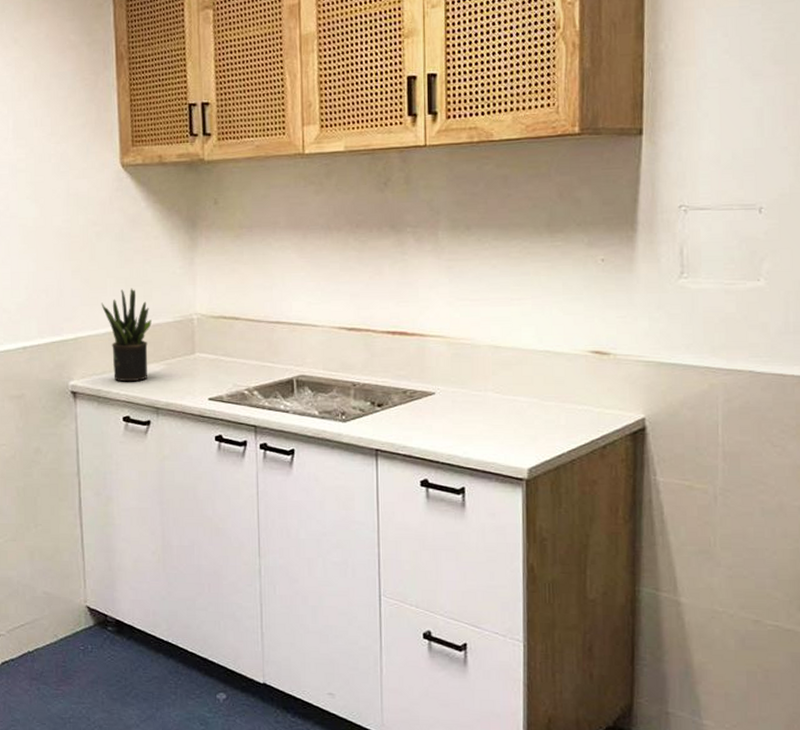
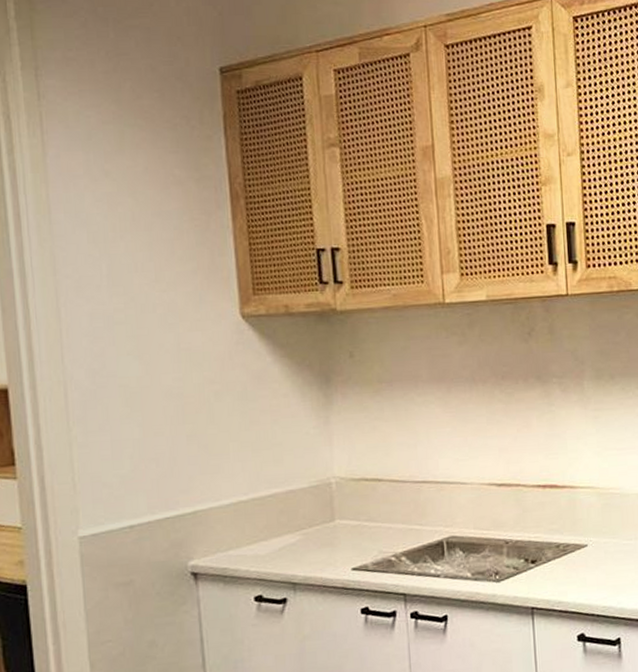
potted plant: present [101,288,152,382] -> none [223,452,284,557]

